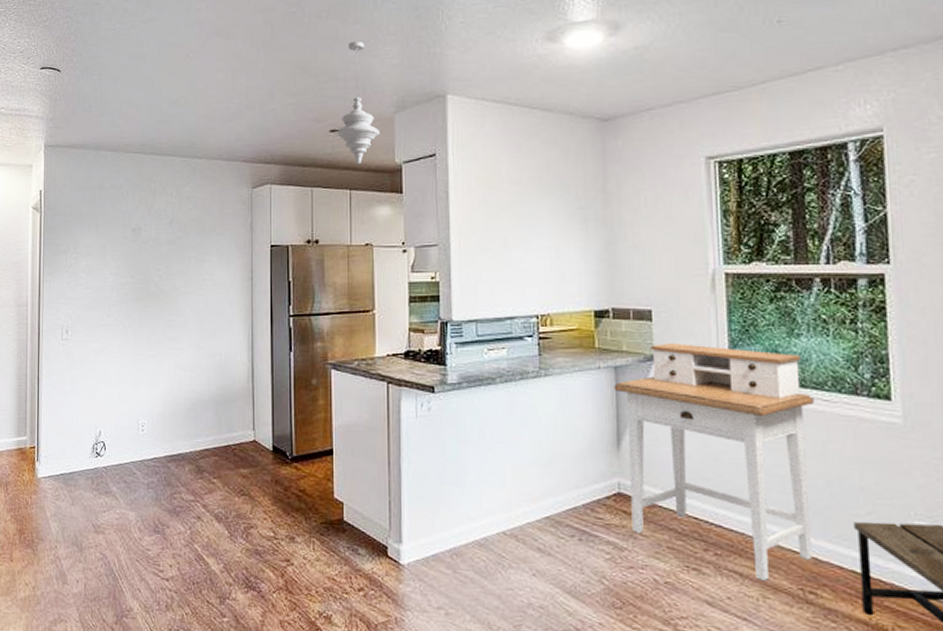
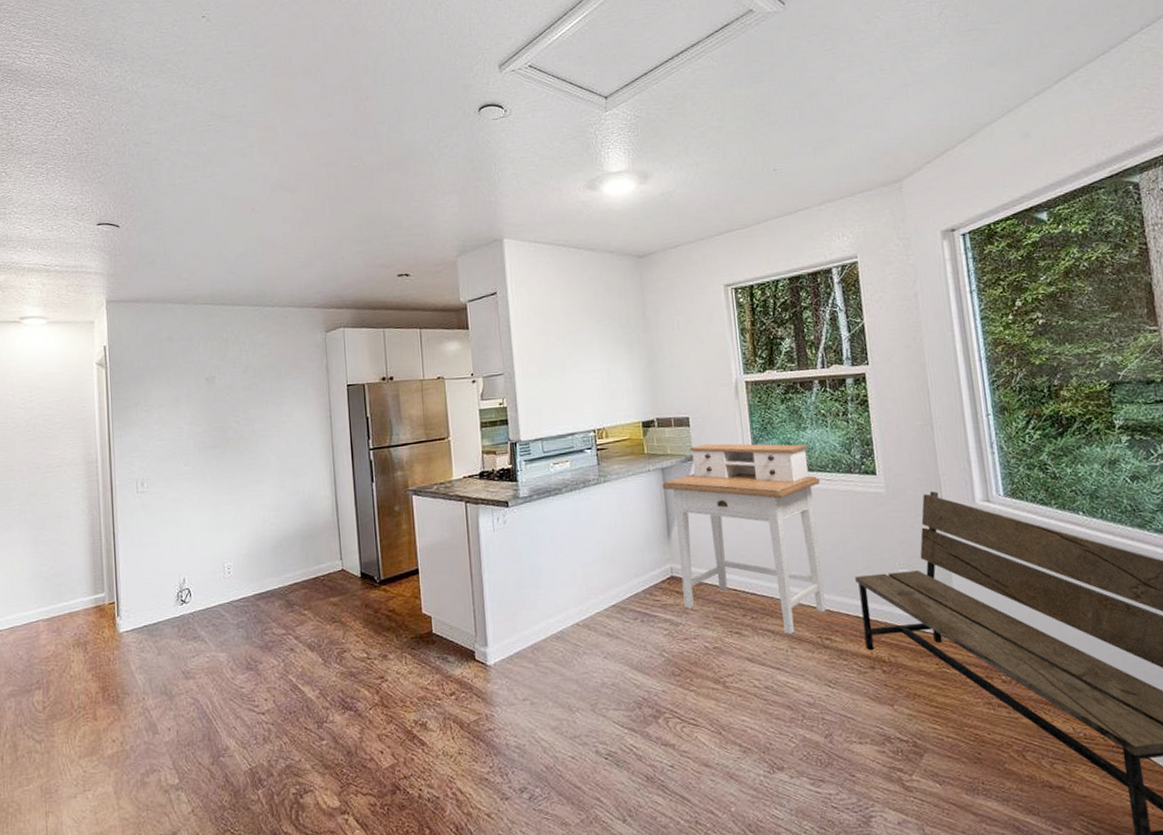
pendant light: present [336,41,380,165] -> none [404,192,445,306]

